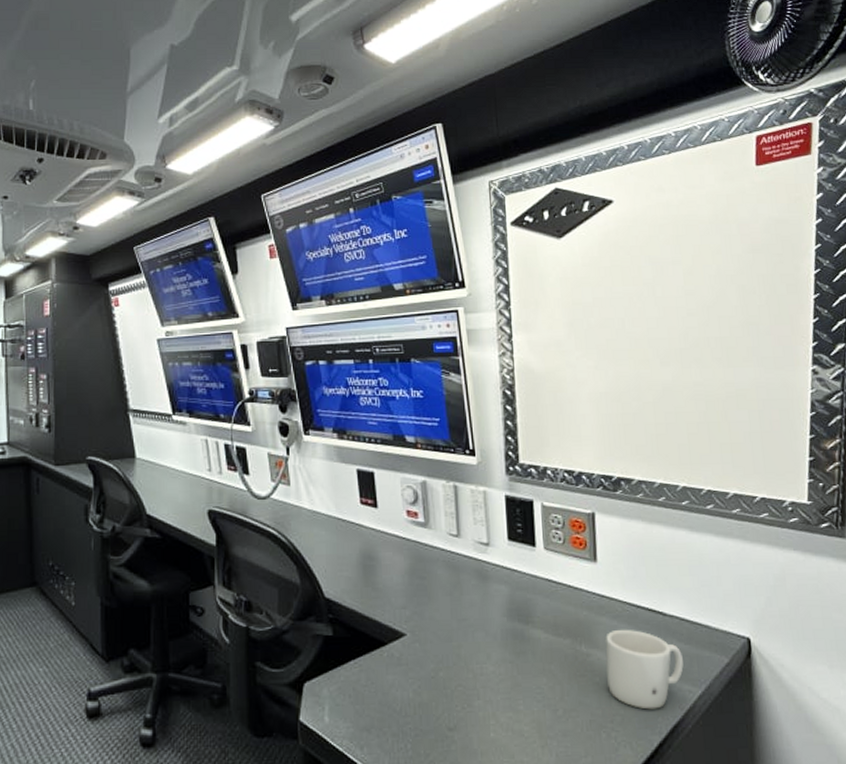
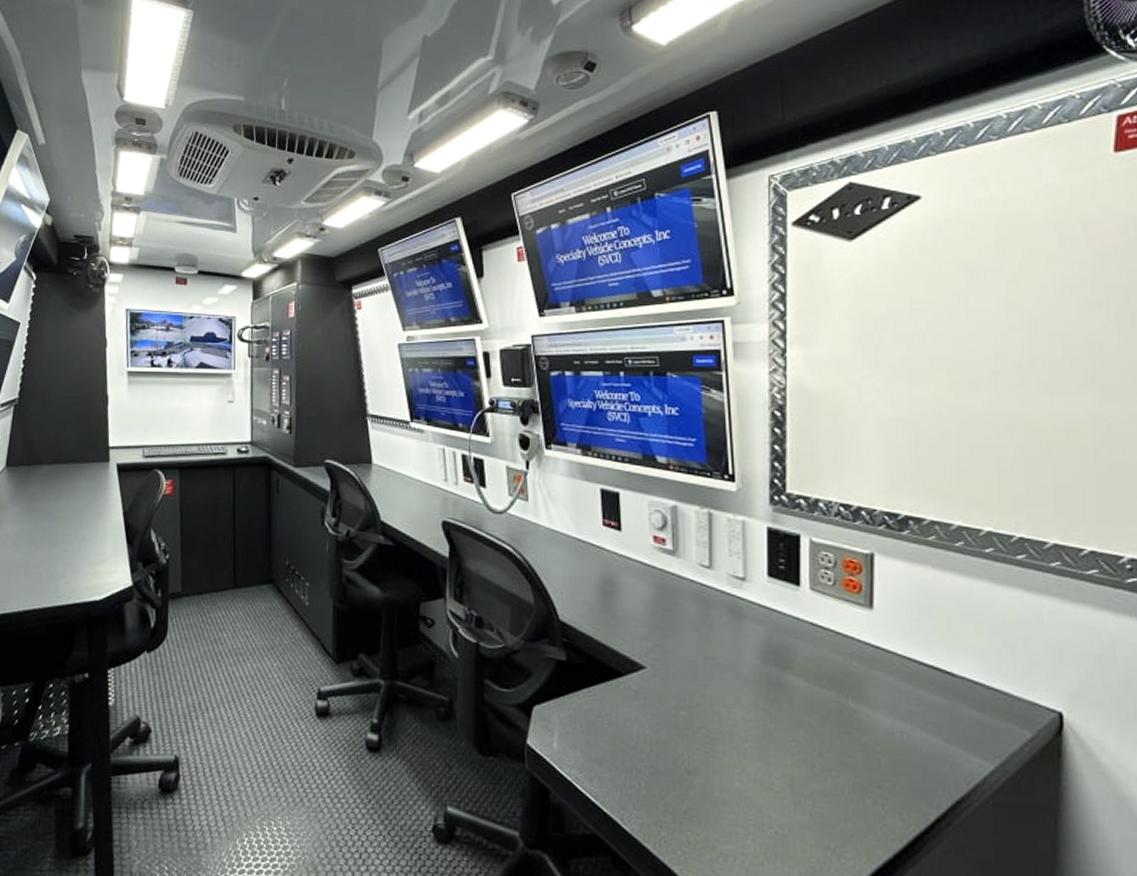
mug: present [605,629,684,710] -> none [877,686,973,780]

